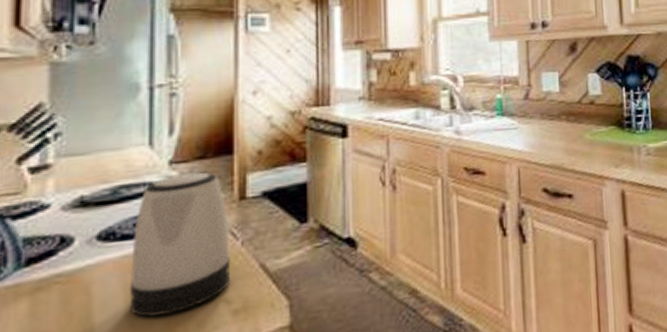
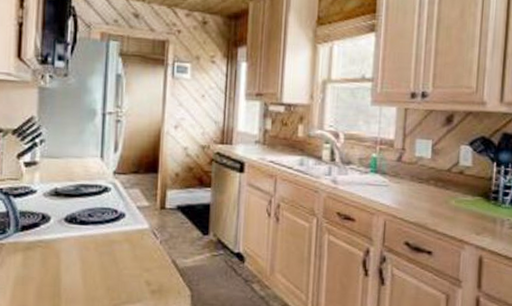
kettle: present [129,172,231,318] -> none [83,182,152,284]

